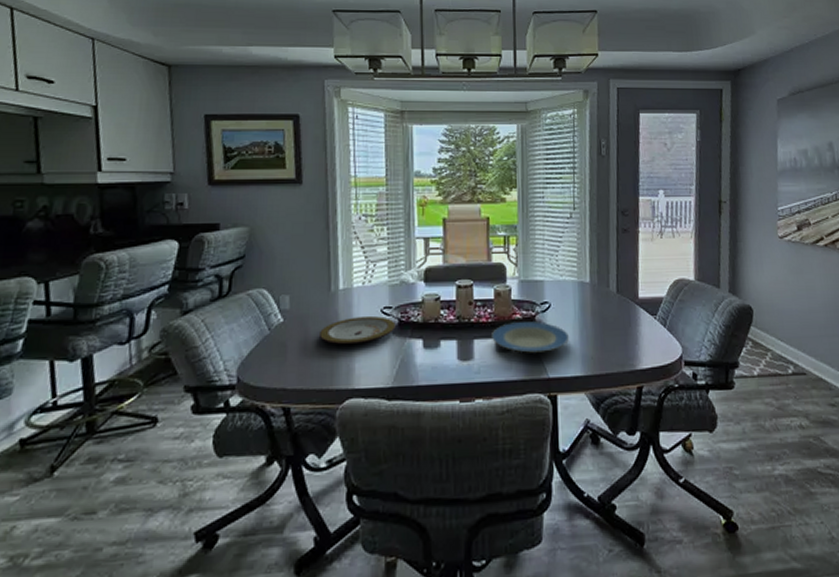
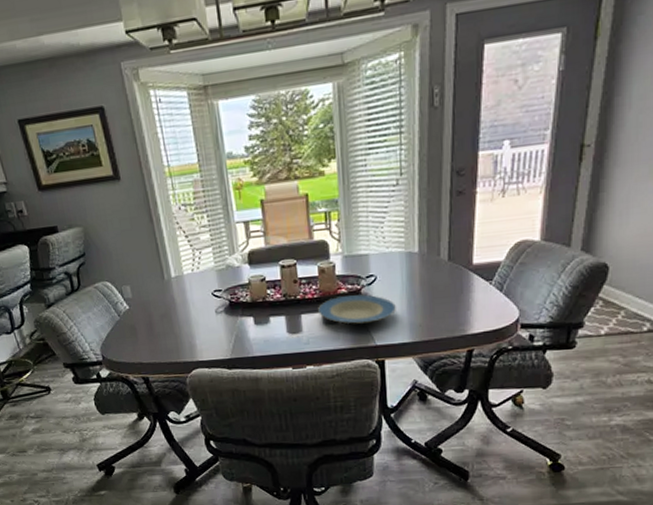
plate: present [320,315,396,345] -> none [161,299,227,325]

